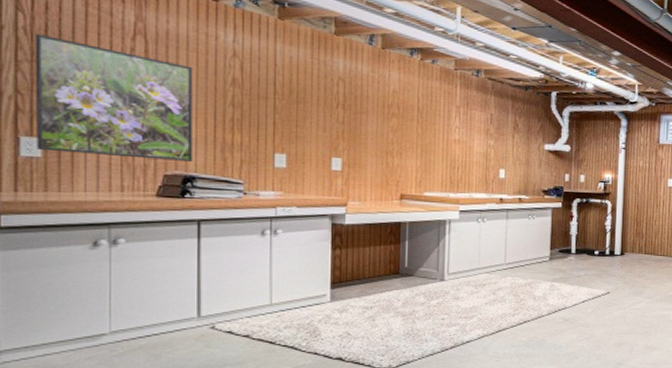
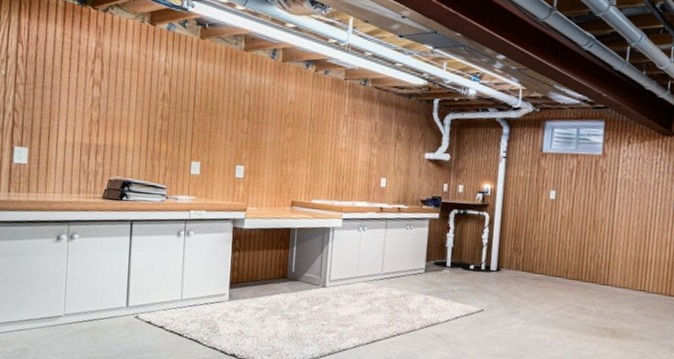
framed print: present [35,33,194,161] -> none [24,61,134,168]

